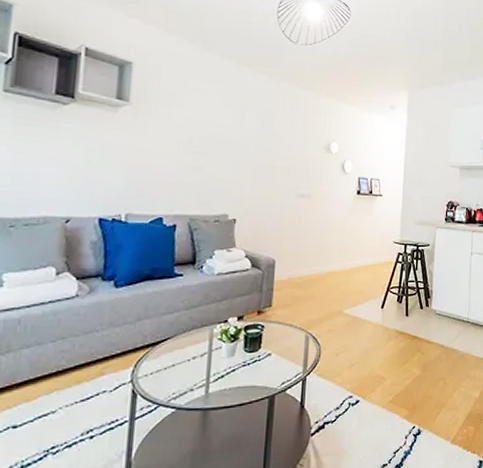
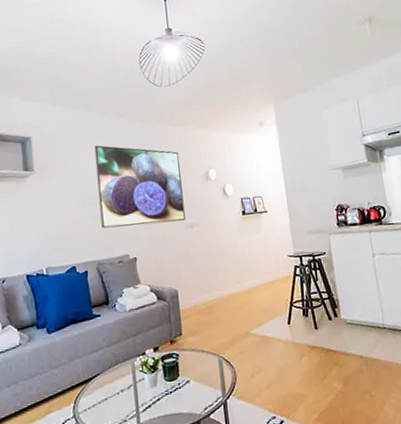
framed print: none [202,89,302,189] -> present [94,145,186,229]

